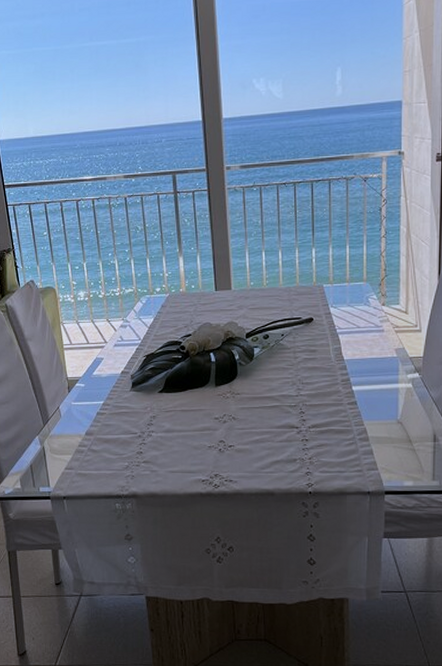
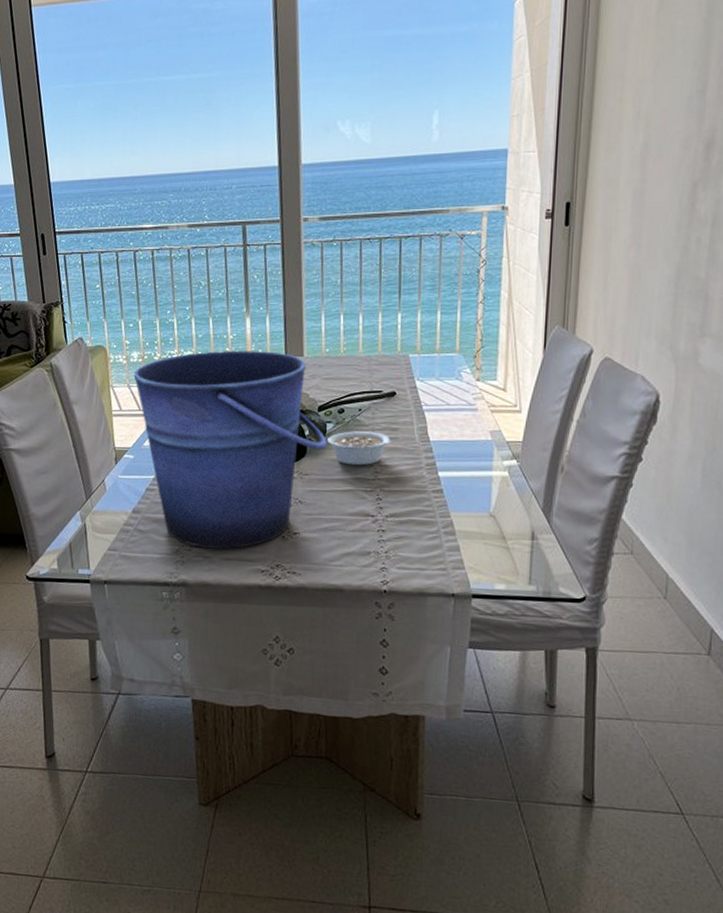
bucket: none [81,286,255,463] -> present [133,350,327,549]
legume: none [255,354,316,384] -> present [327,431,397,466]

